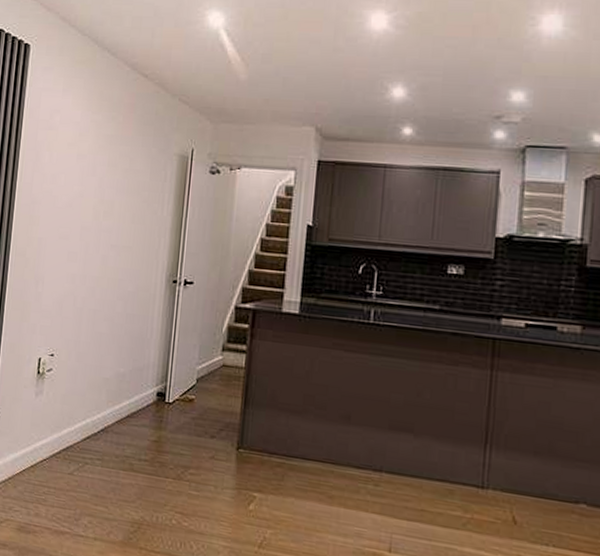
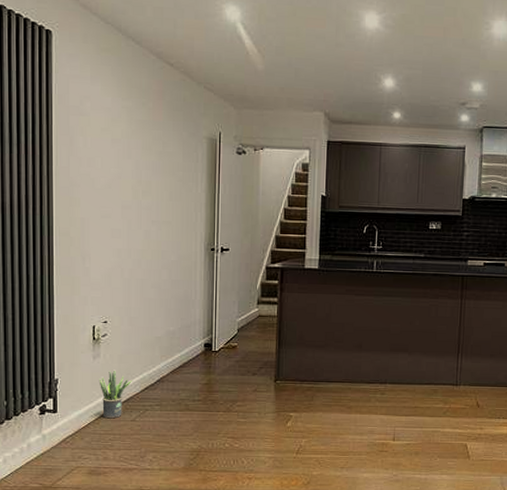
potted plant: none [39,411,74,469] -> present [99,370,132,419]

